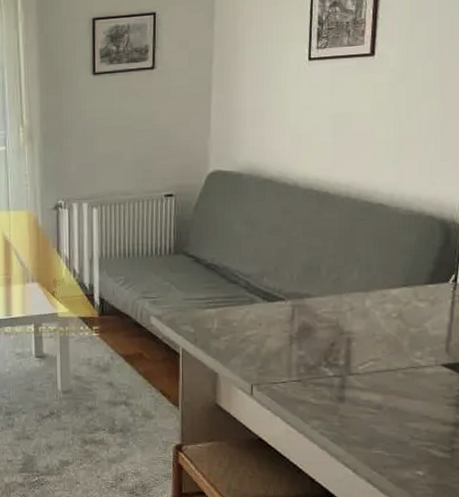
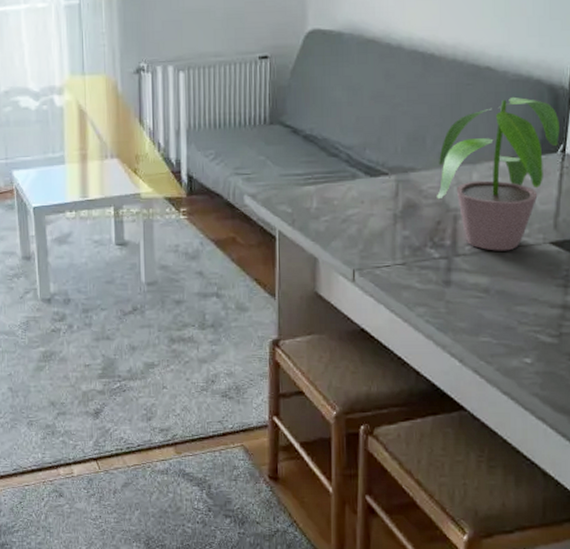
potted plant: none [331,230,451,372] -> present [437,96,560,251]

